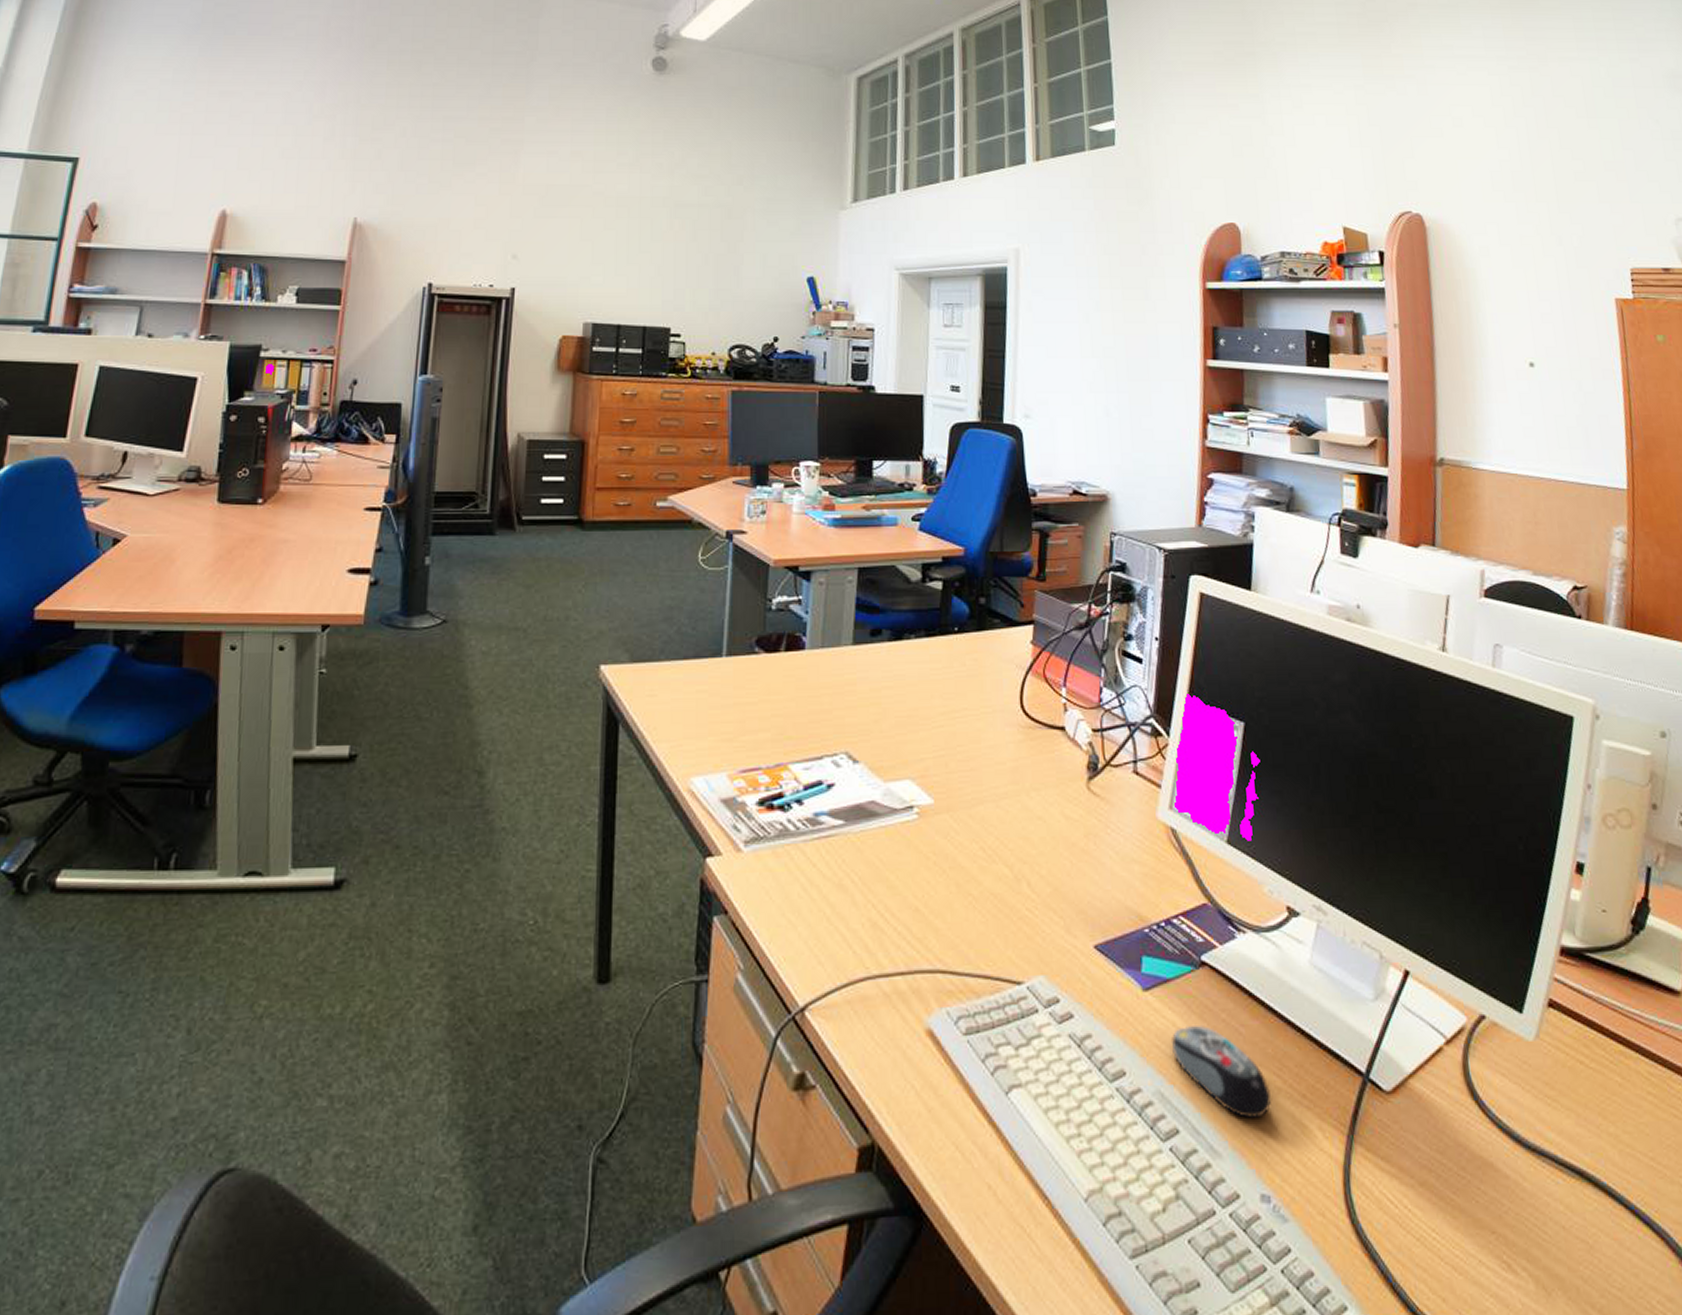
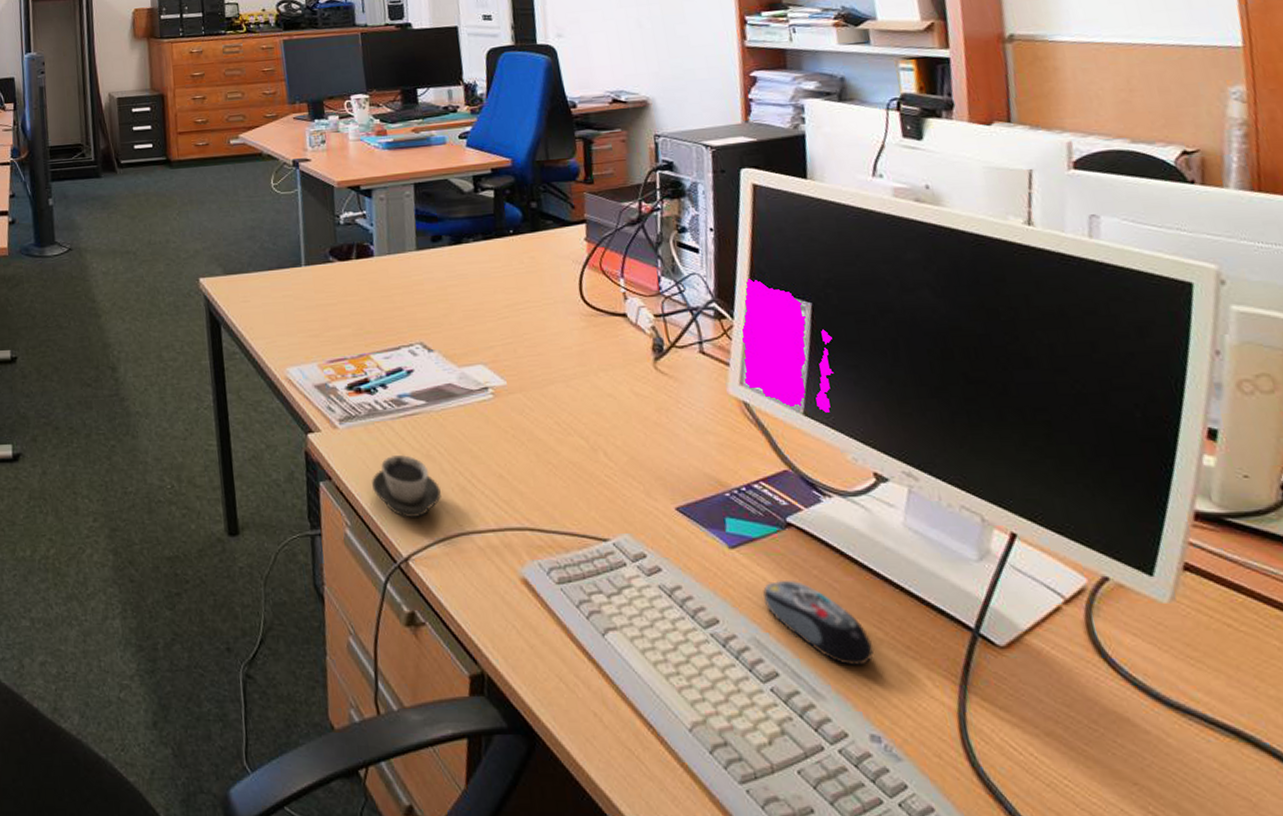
cup: none [774,883,849,960] -> present [372,454,441,519]

